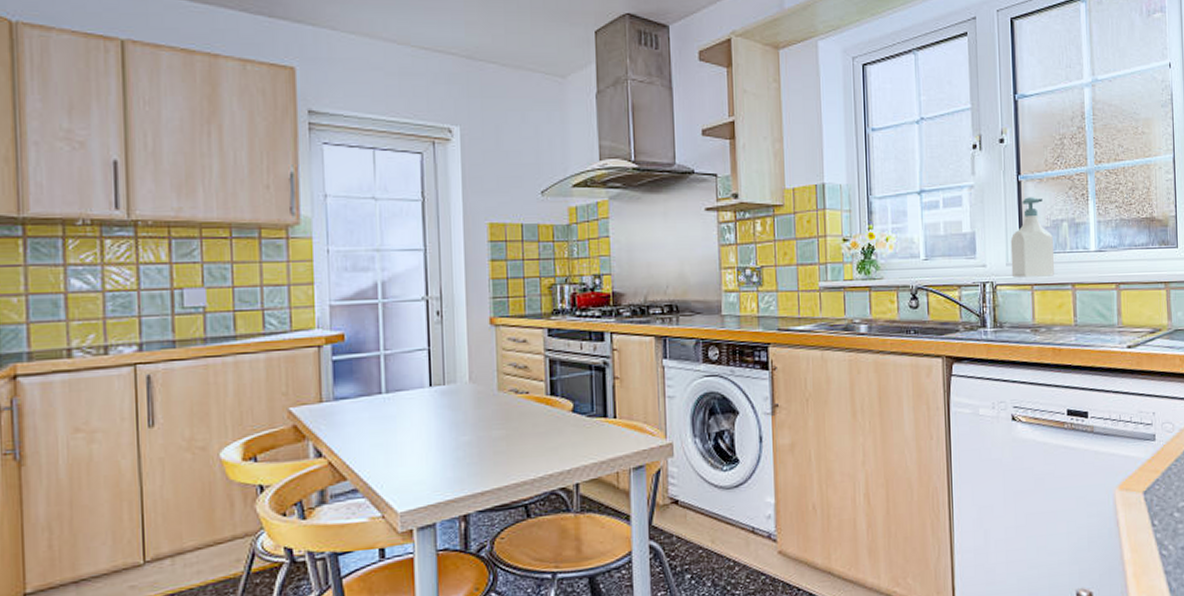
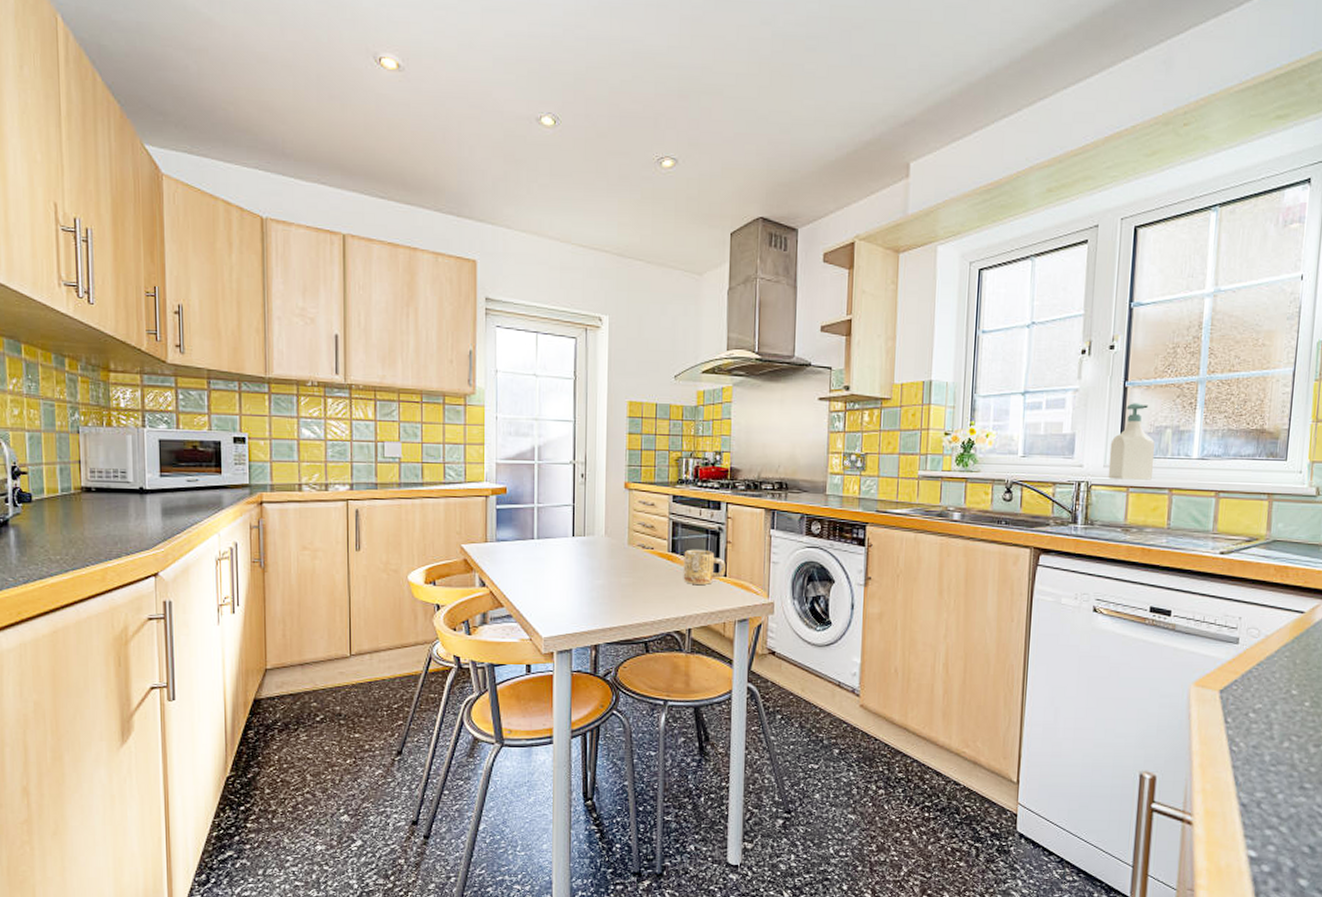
mug: none [565,388,615,431] -> present [683,549,726,585]

